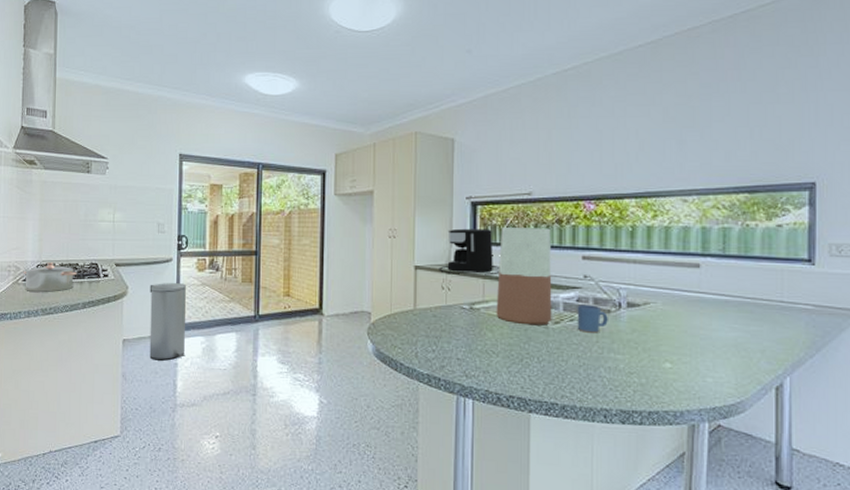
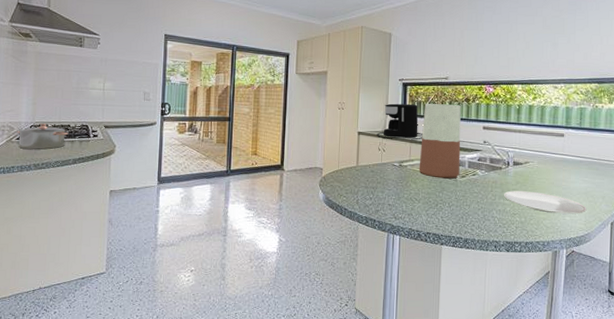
pedal bin: present [149,283,187,361] -> none [134,143,169,208]
mug: present [577,304,608,333] -> none [477,163,500,185]
plate: none [614,341,738,375] -> present [503,191,587,214]

